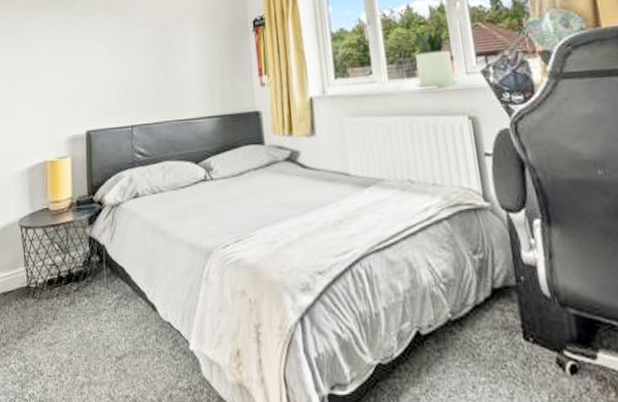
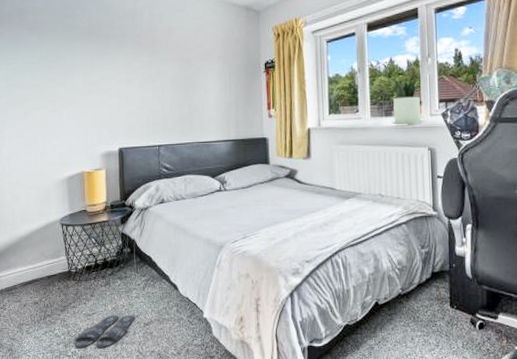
slippers: none [33,344,105,391] -> present [74,314,135,349]

